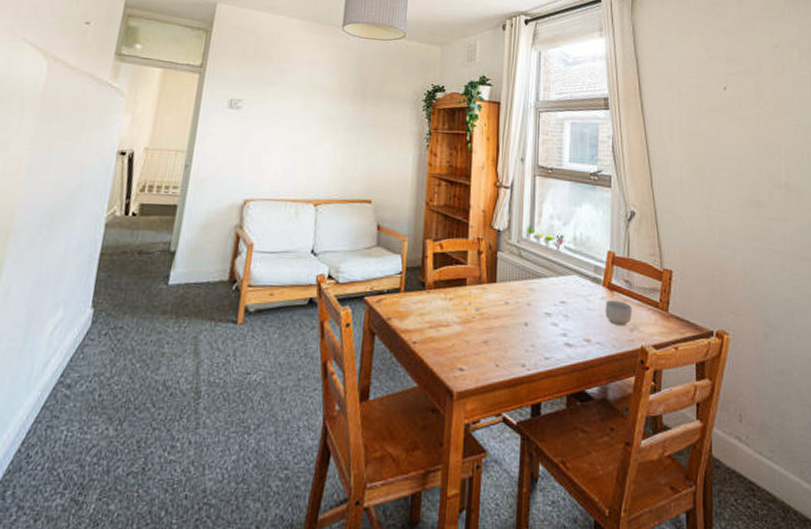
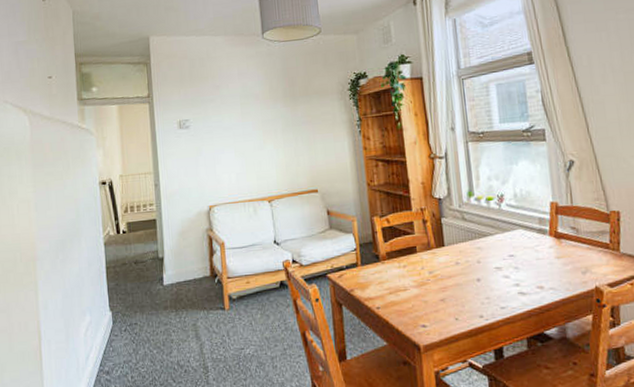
teacup: present [605,300,633,325] -> none [554,246,583,270]

